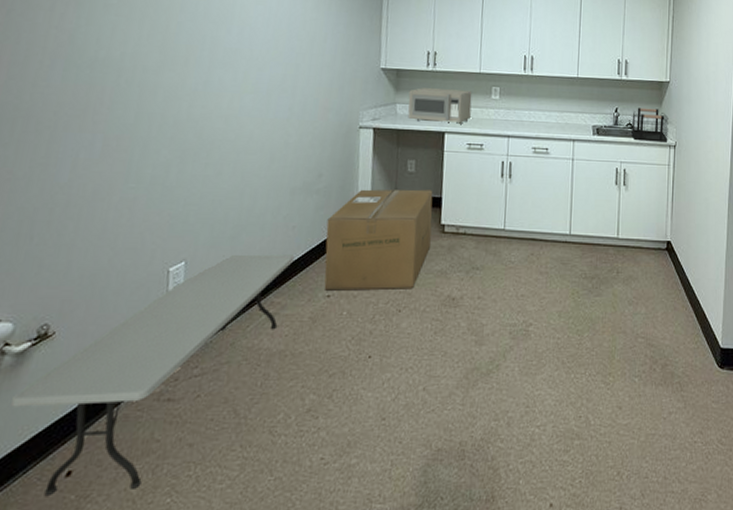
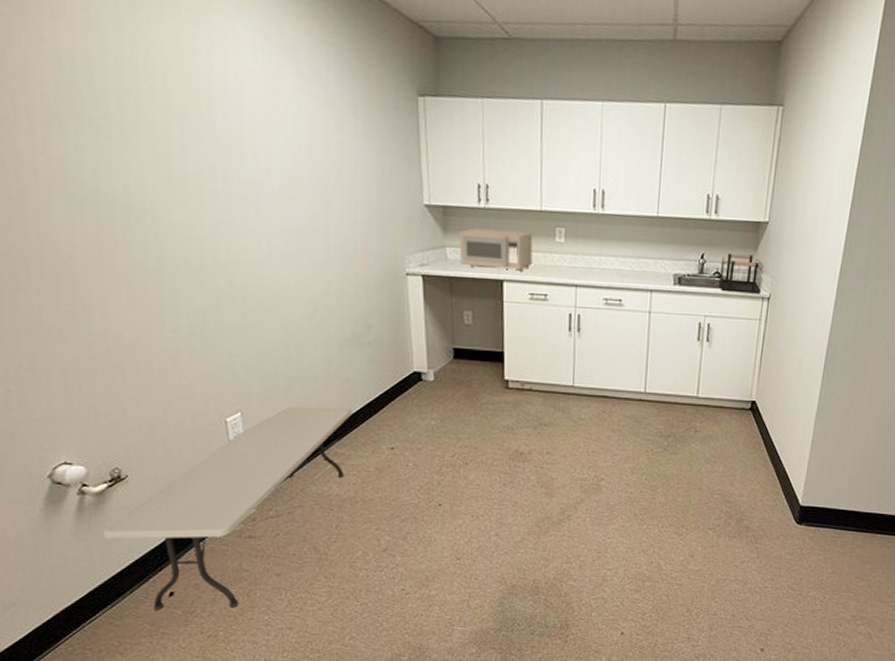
box: present [324,189,433,291] -> none [382,342,495,444]

